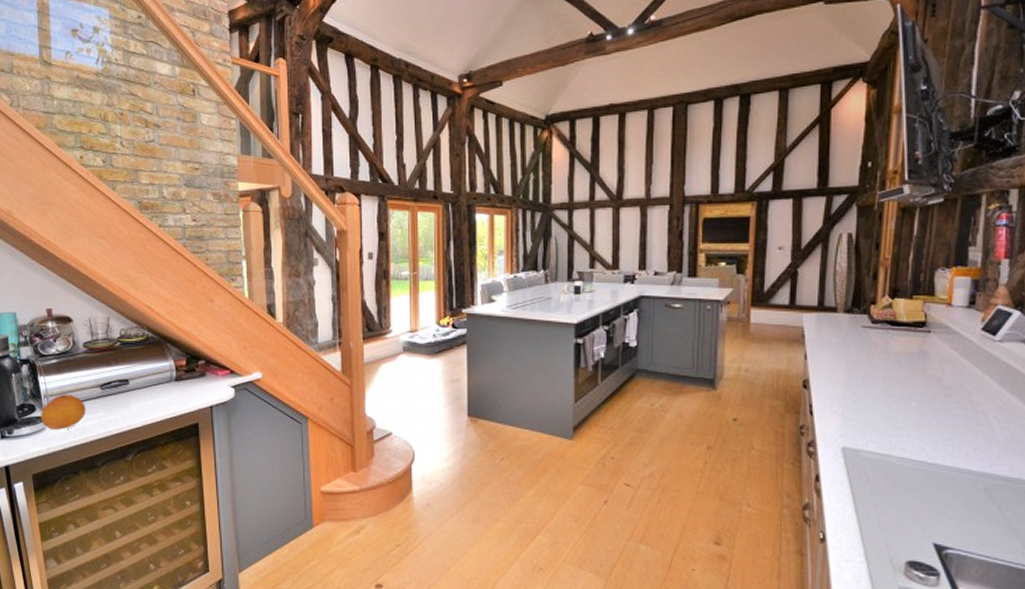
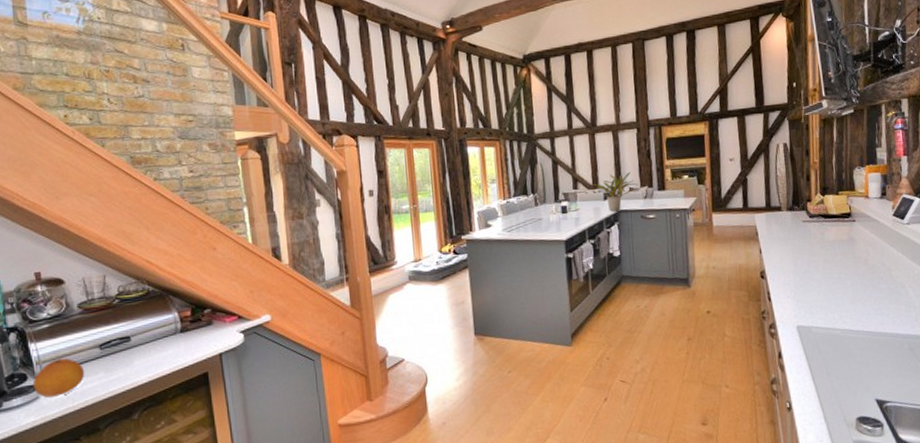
potted plant: none [611,253,666,297] -> present [591,171,639,212]

